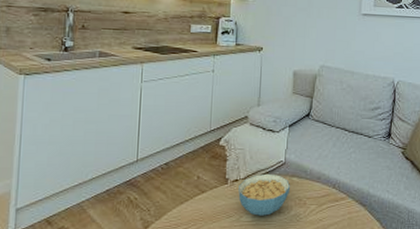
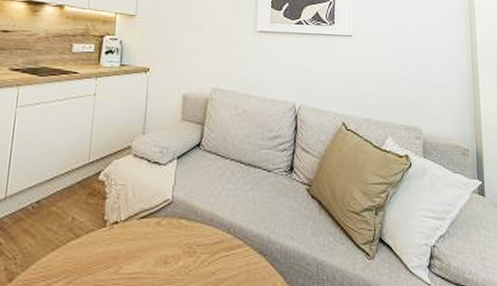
cereal bowl: present [238,173,291,216] -> none [118,214,179,267]

